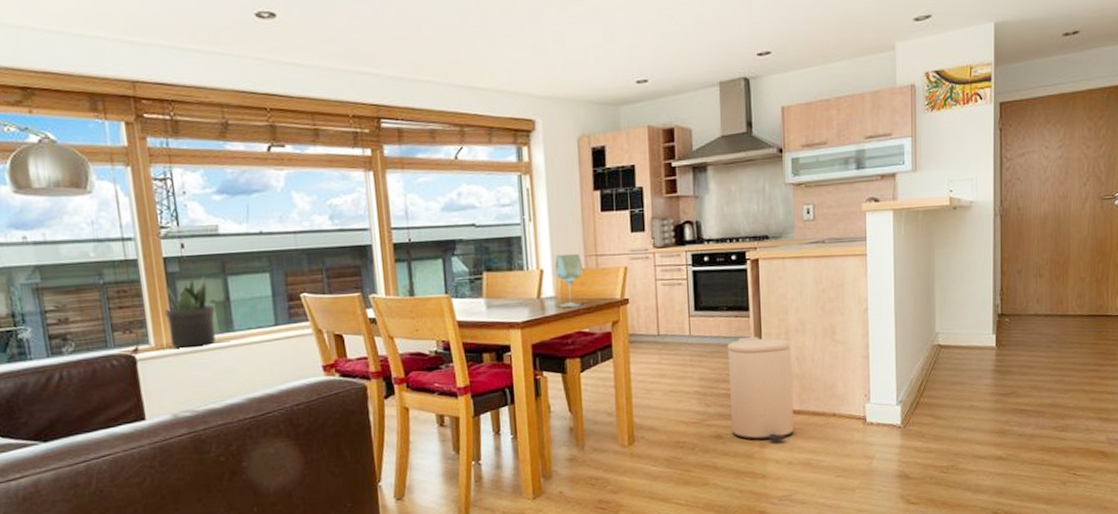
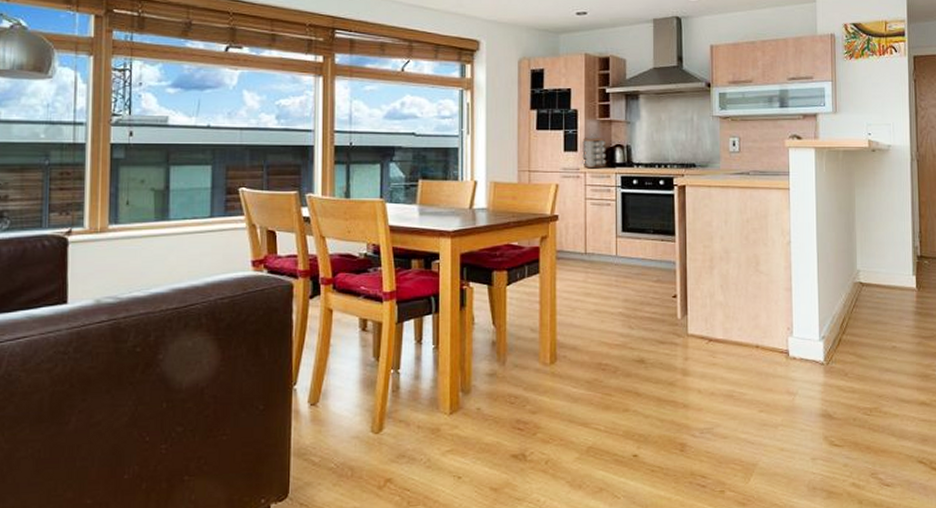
planter: present [164,276,216,349] -> none [103,164,153,234]
wine glass: present [554,253,584,309] -> none [488,167,516,220]
pedal bin: present [727,336,794,441] -> none [653,261,717,369]

